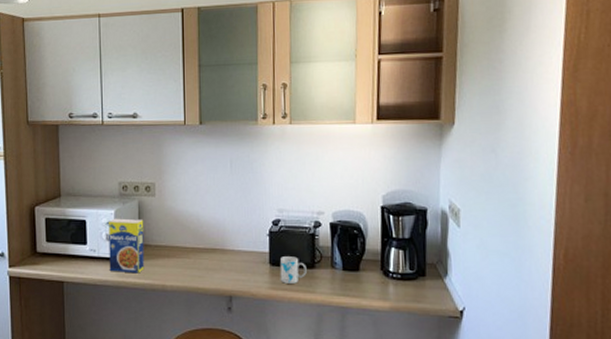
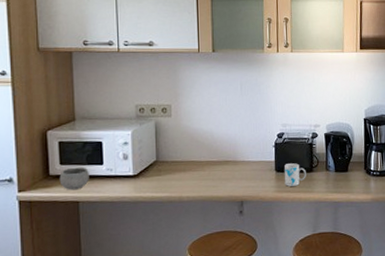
bowl: none [46,245,73,269] -> present [59,167,89,191]
legume: present [109,218,144,273] -> none [126,138,162,189]

